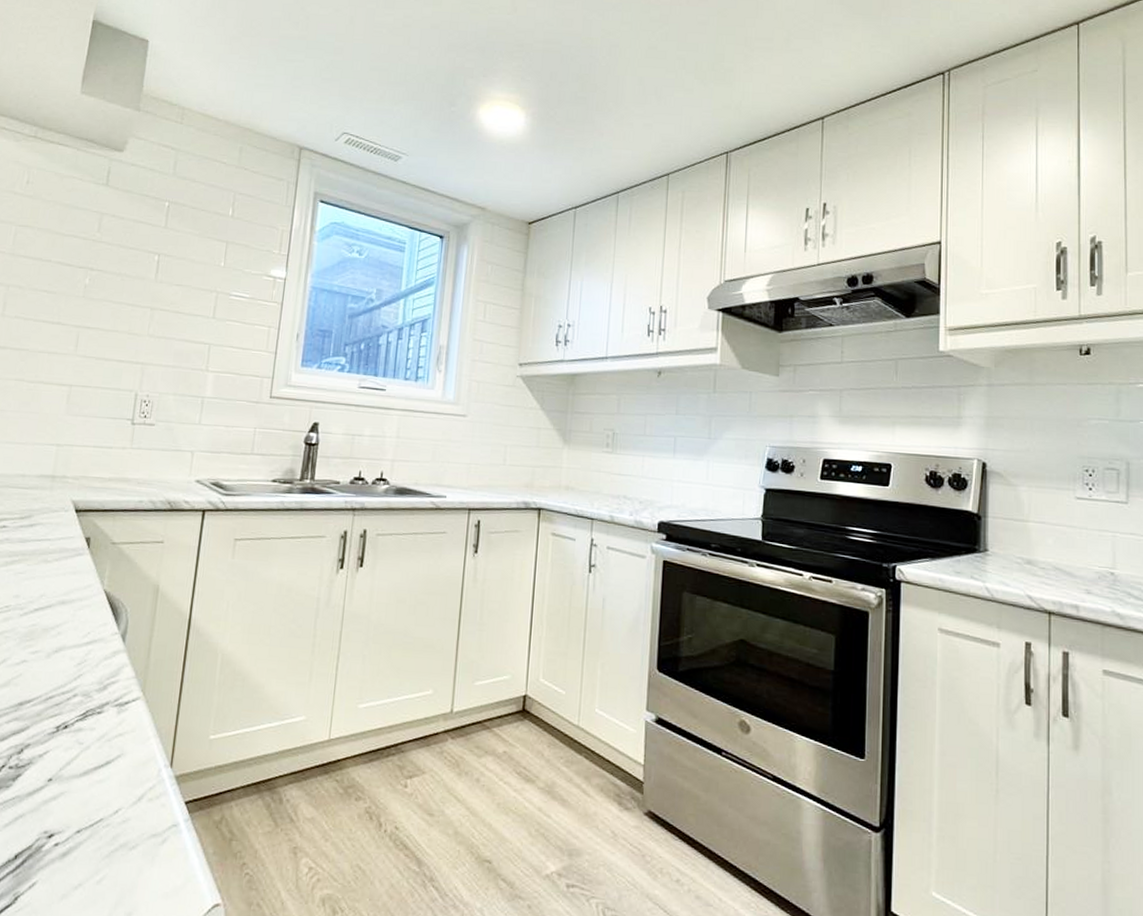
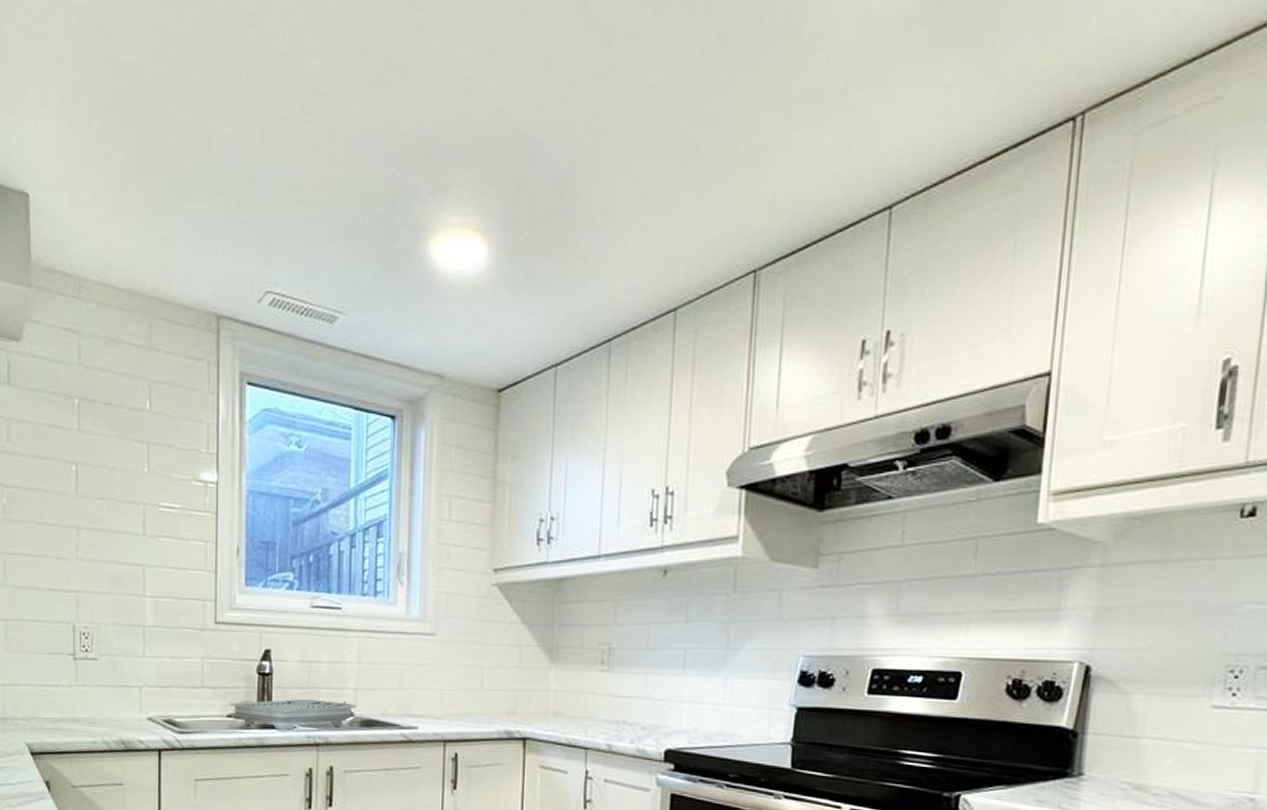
dish rack: none [275,467,393,495] -> present [230,699,357,730]

